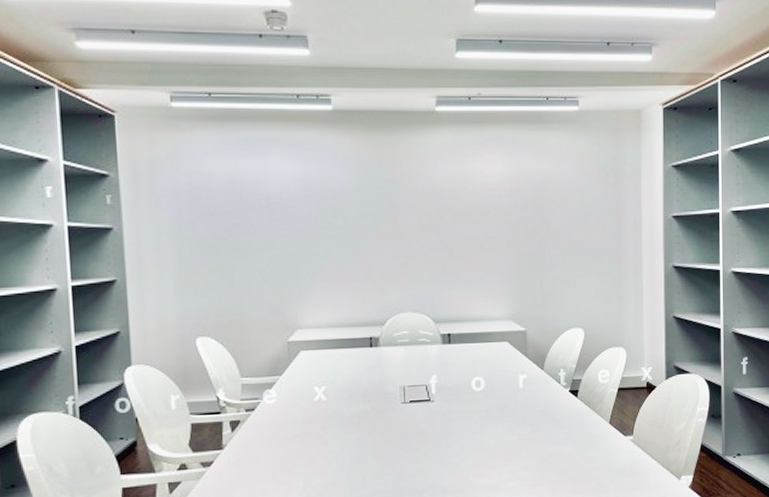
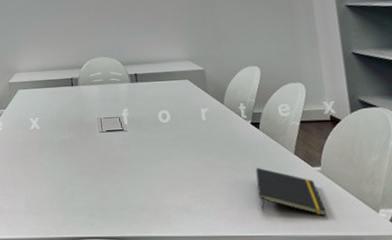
notepad: none [570,438,633,486] -> present [255,167,326,216]

